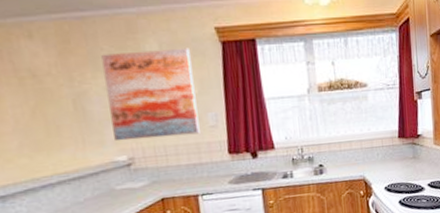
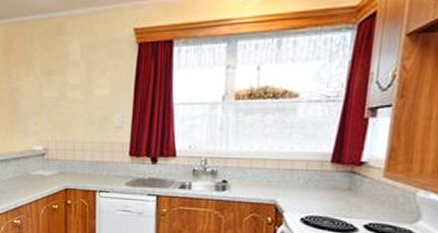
wall art: present [101,48,200,141] -> none [34,49,107,133]

